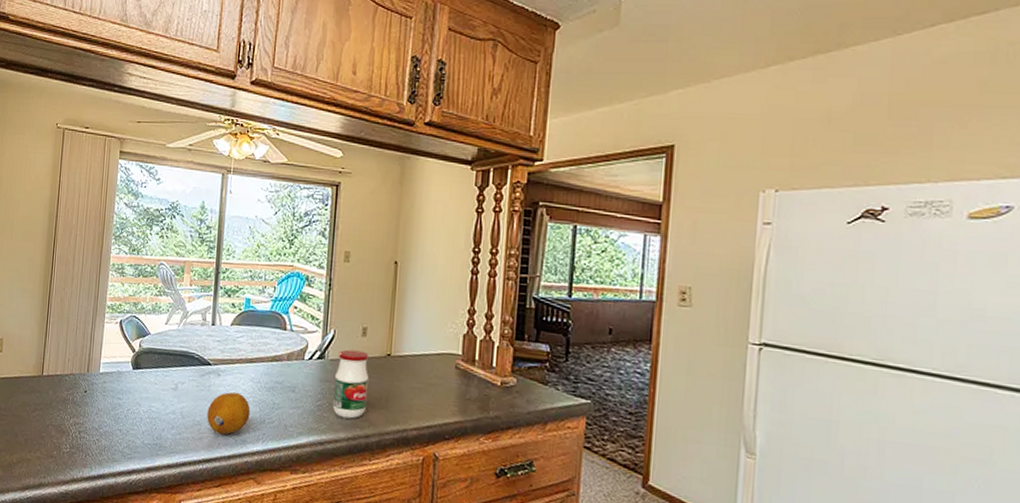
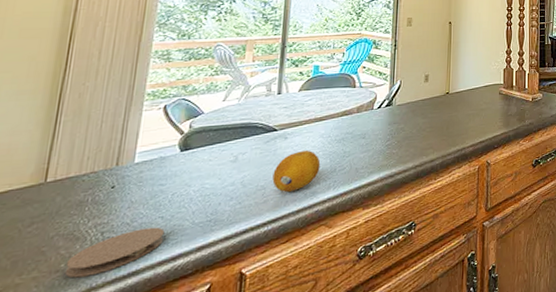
coaster: none [56,436,122,469] -> present [64,227,165,278]
jar: present [332,349,369,419] -> none [400,94,432,151]

